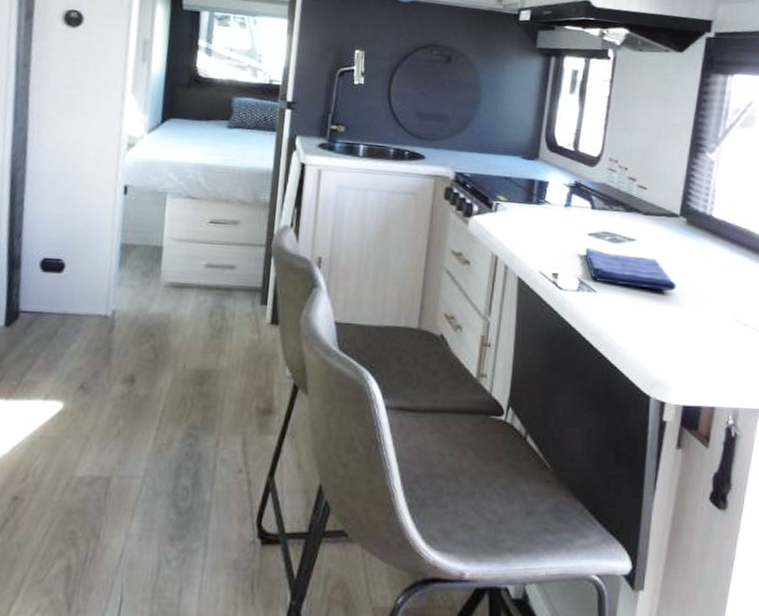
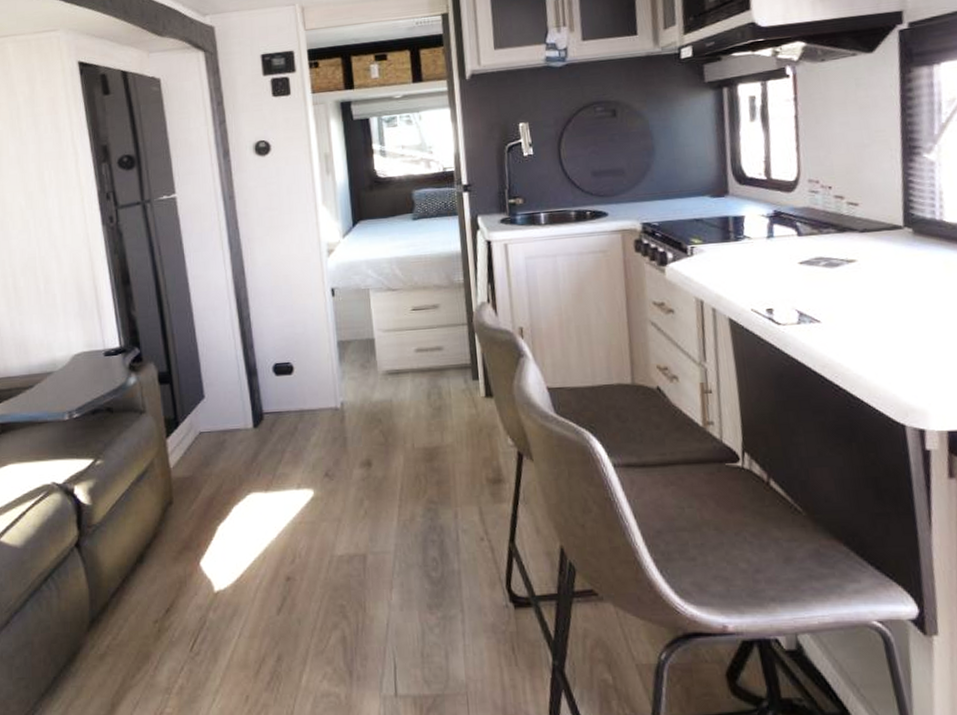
dish towel: present [585,248,676,291] -> none [798,277,915,311]

